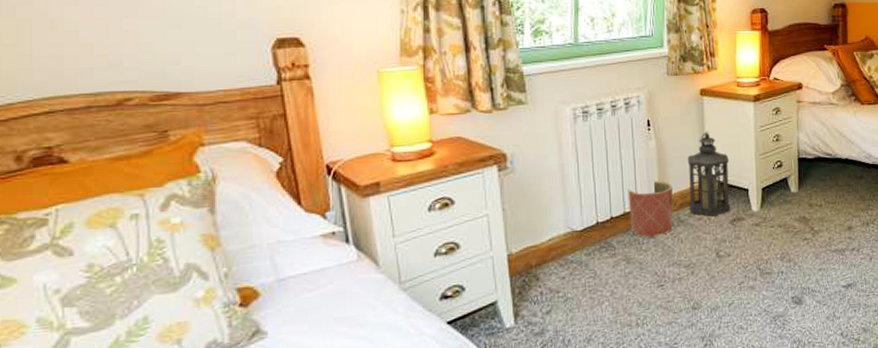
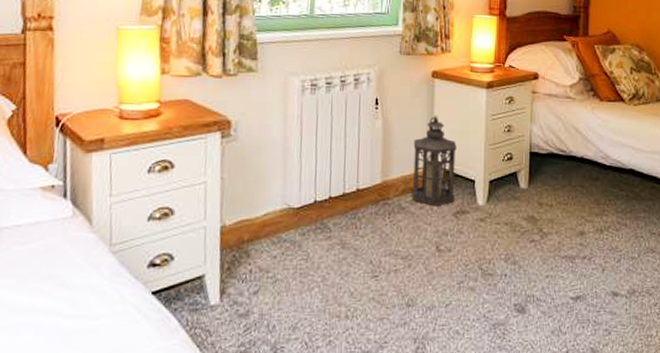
planter: present [627,180,673,239] -> none [349,162,396,224]

